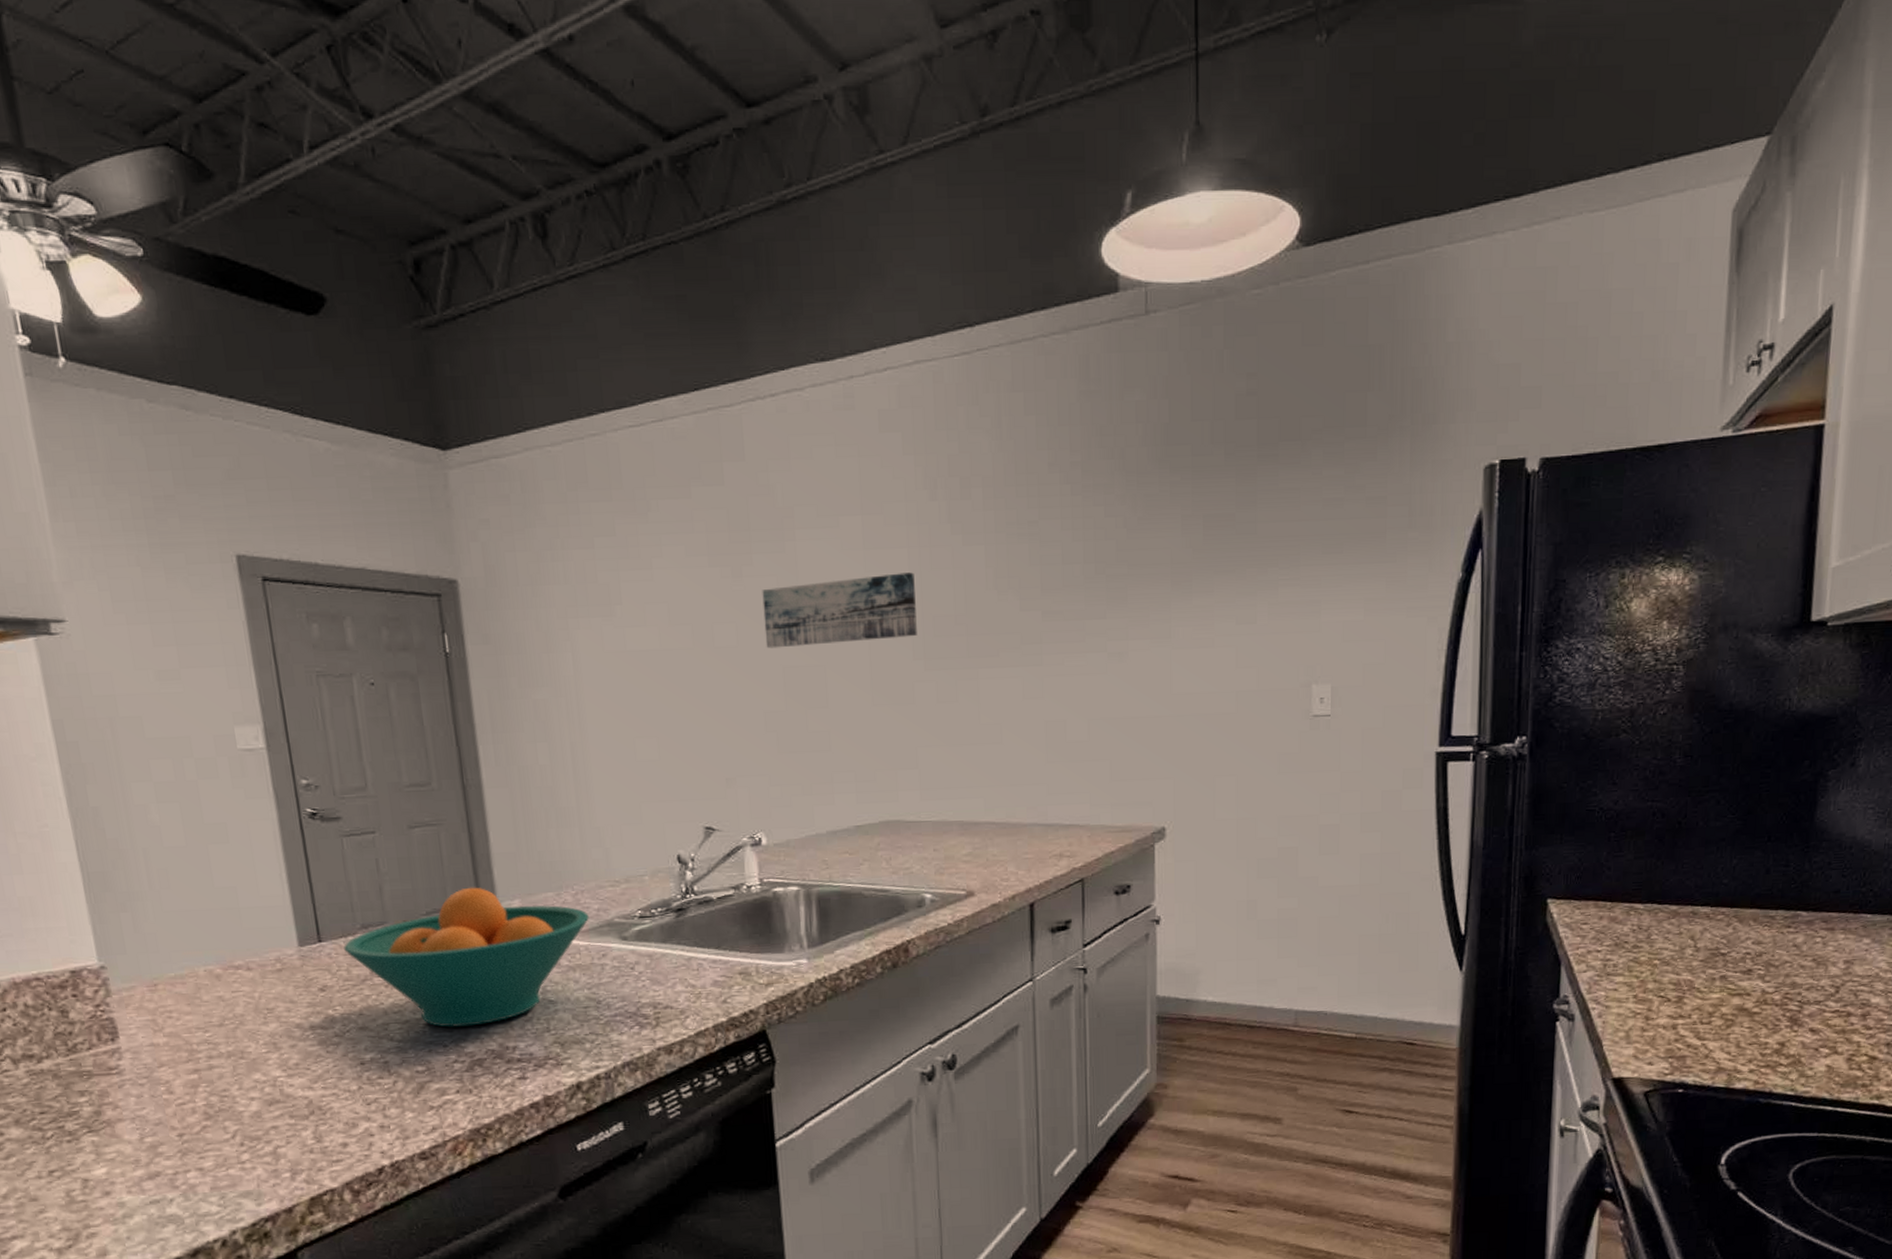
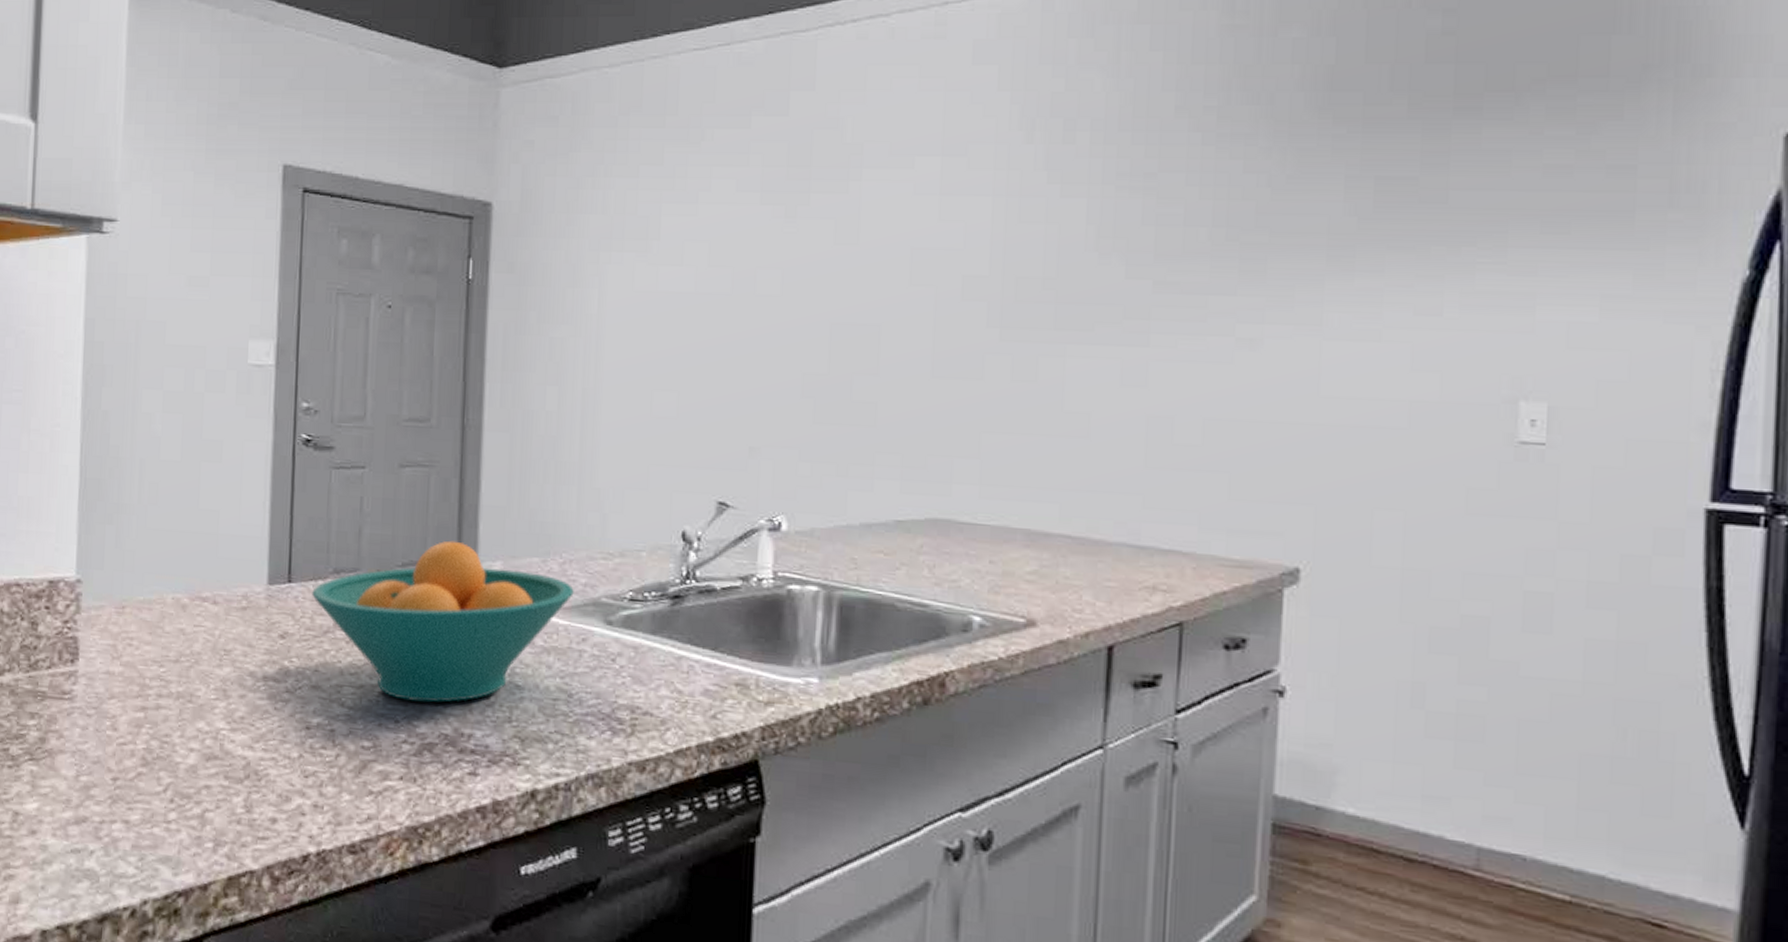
wall art: present [762,572,917,649] -> none [814,224,998,302]

